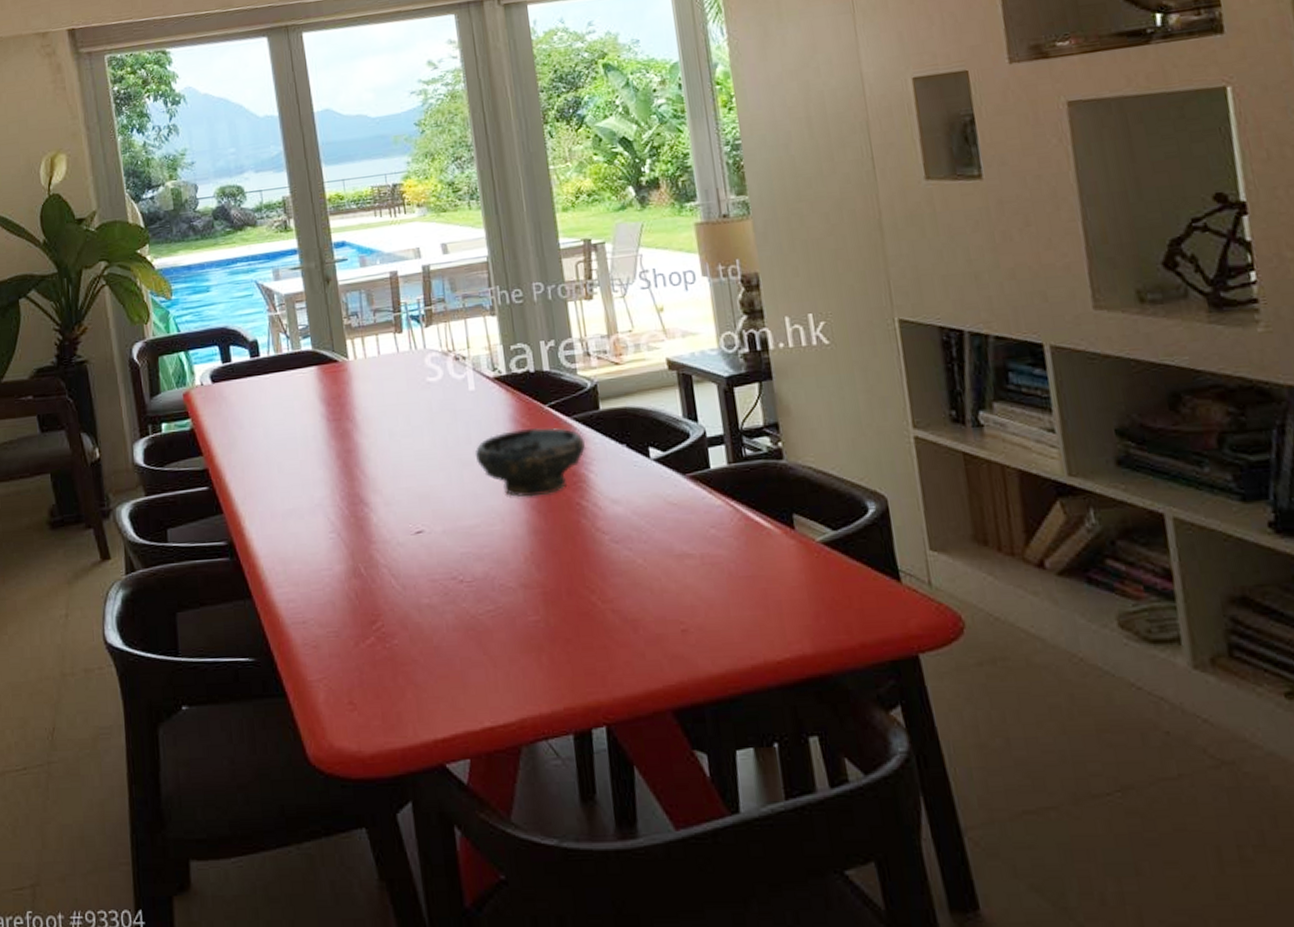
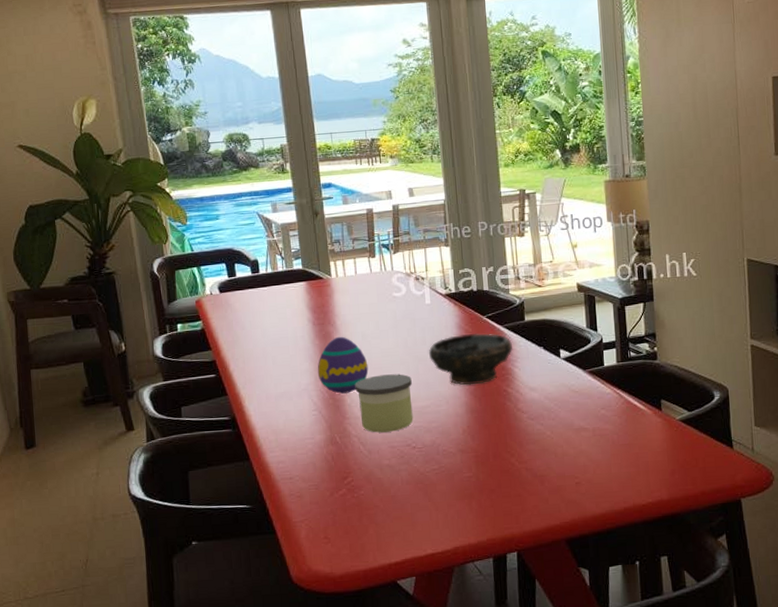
decorative egg: none [333,435,399,510] -> present [317,336,369,394]
candle: none [382,483,459,562] -> present [355,374,413,433]

